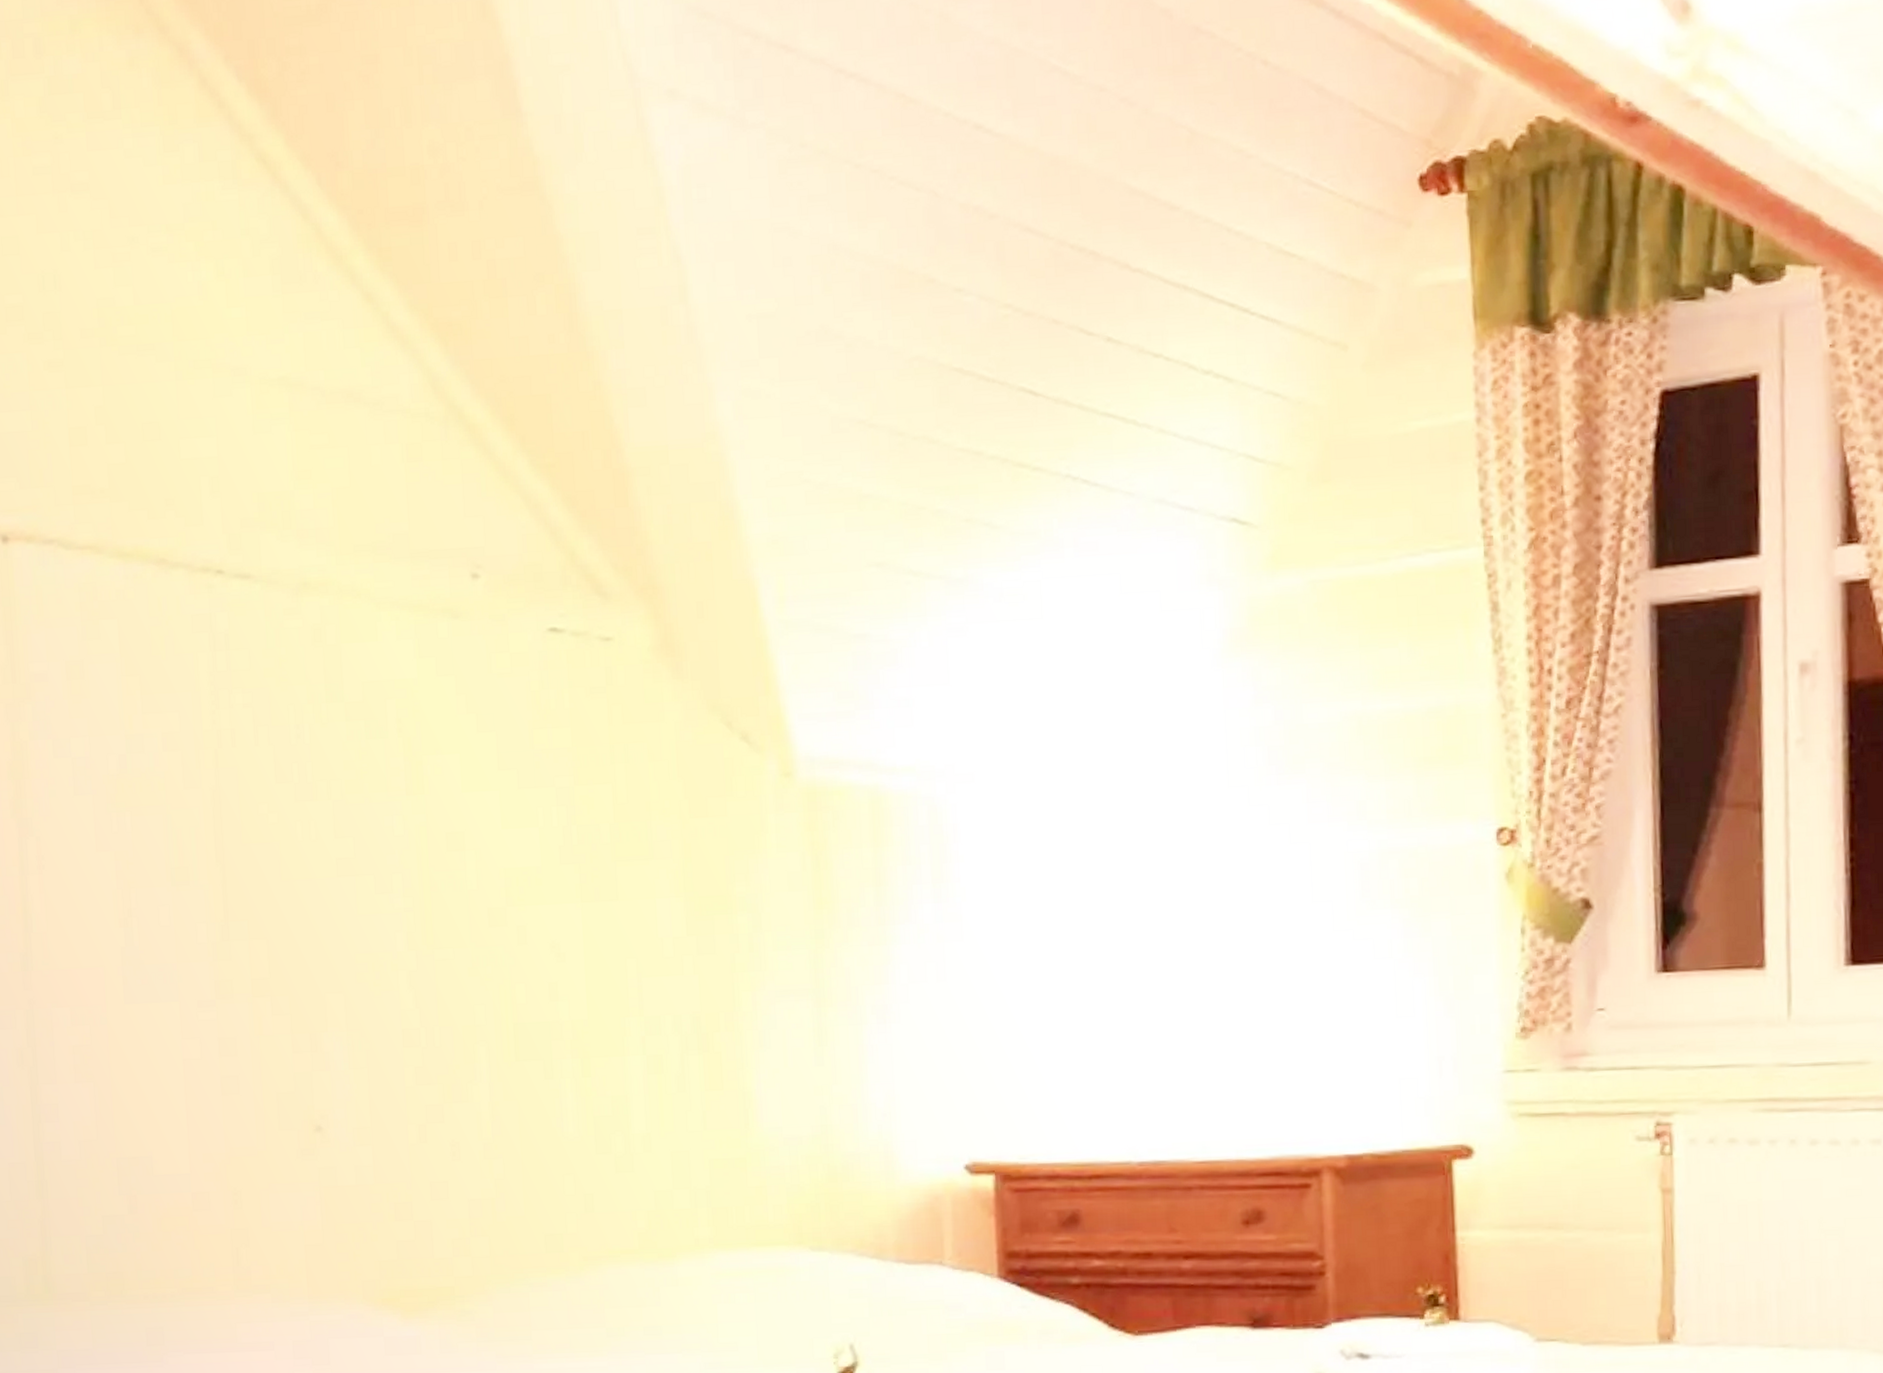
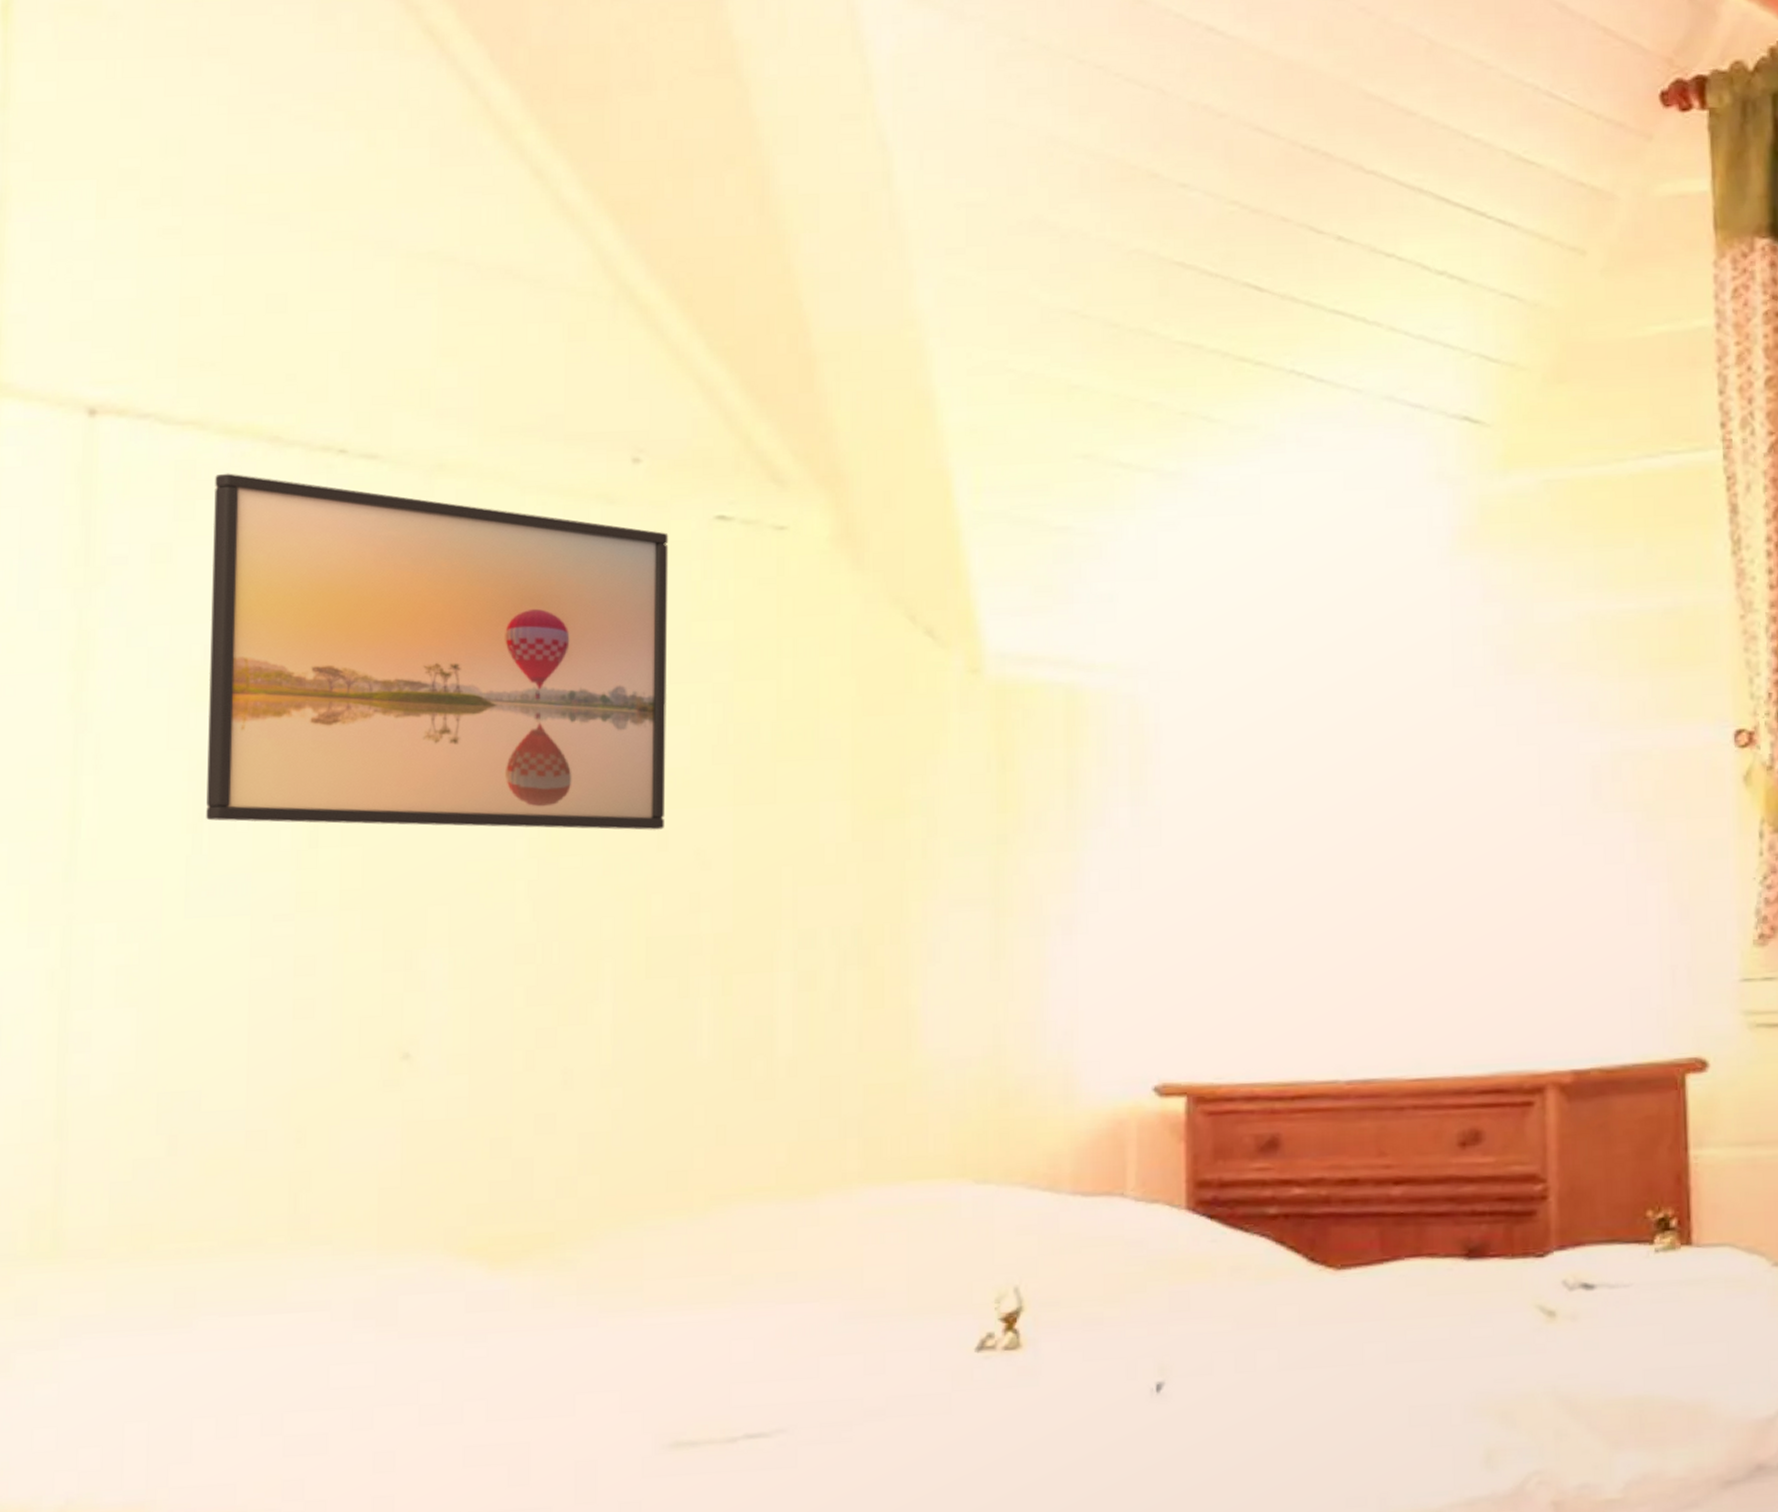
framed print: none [114,594,522,925] -> present [206,473,669,830]

